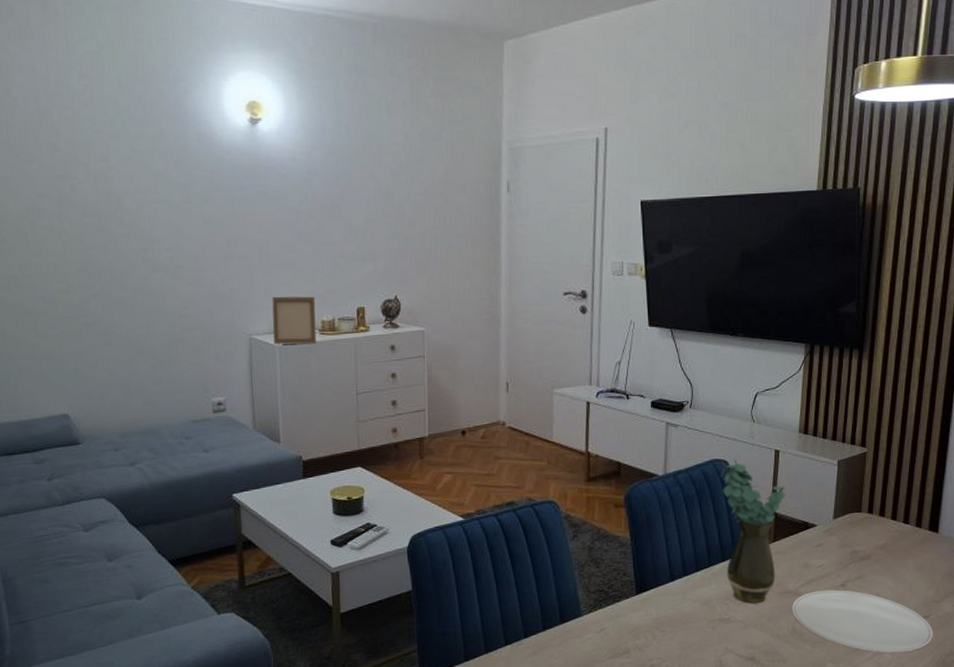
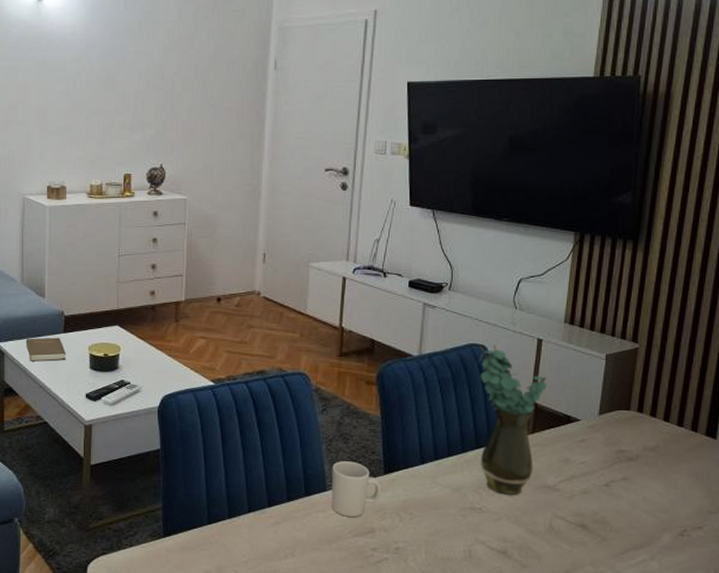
book: none [262,483,308,511] -> present [25,337,67,362]
photo frame: present [272,296,317,345] -> none [45,160,86,206]
mug: none [585,585,635,640] -> present [331,461,382,517]
plate: present [792,589,933,654] -> none [550,488,707,564]

